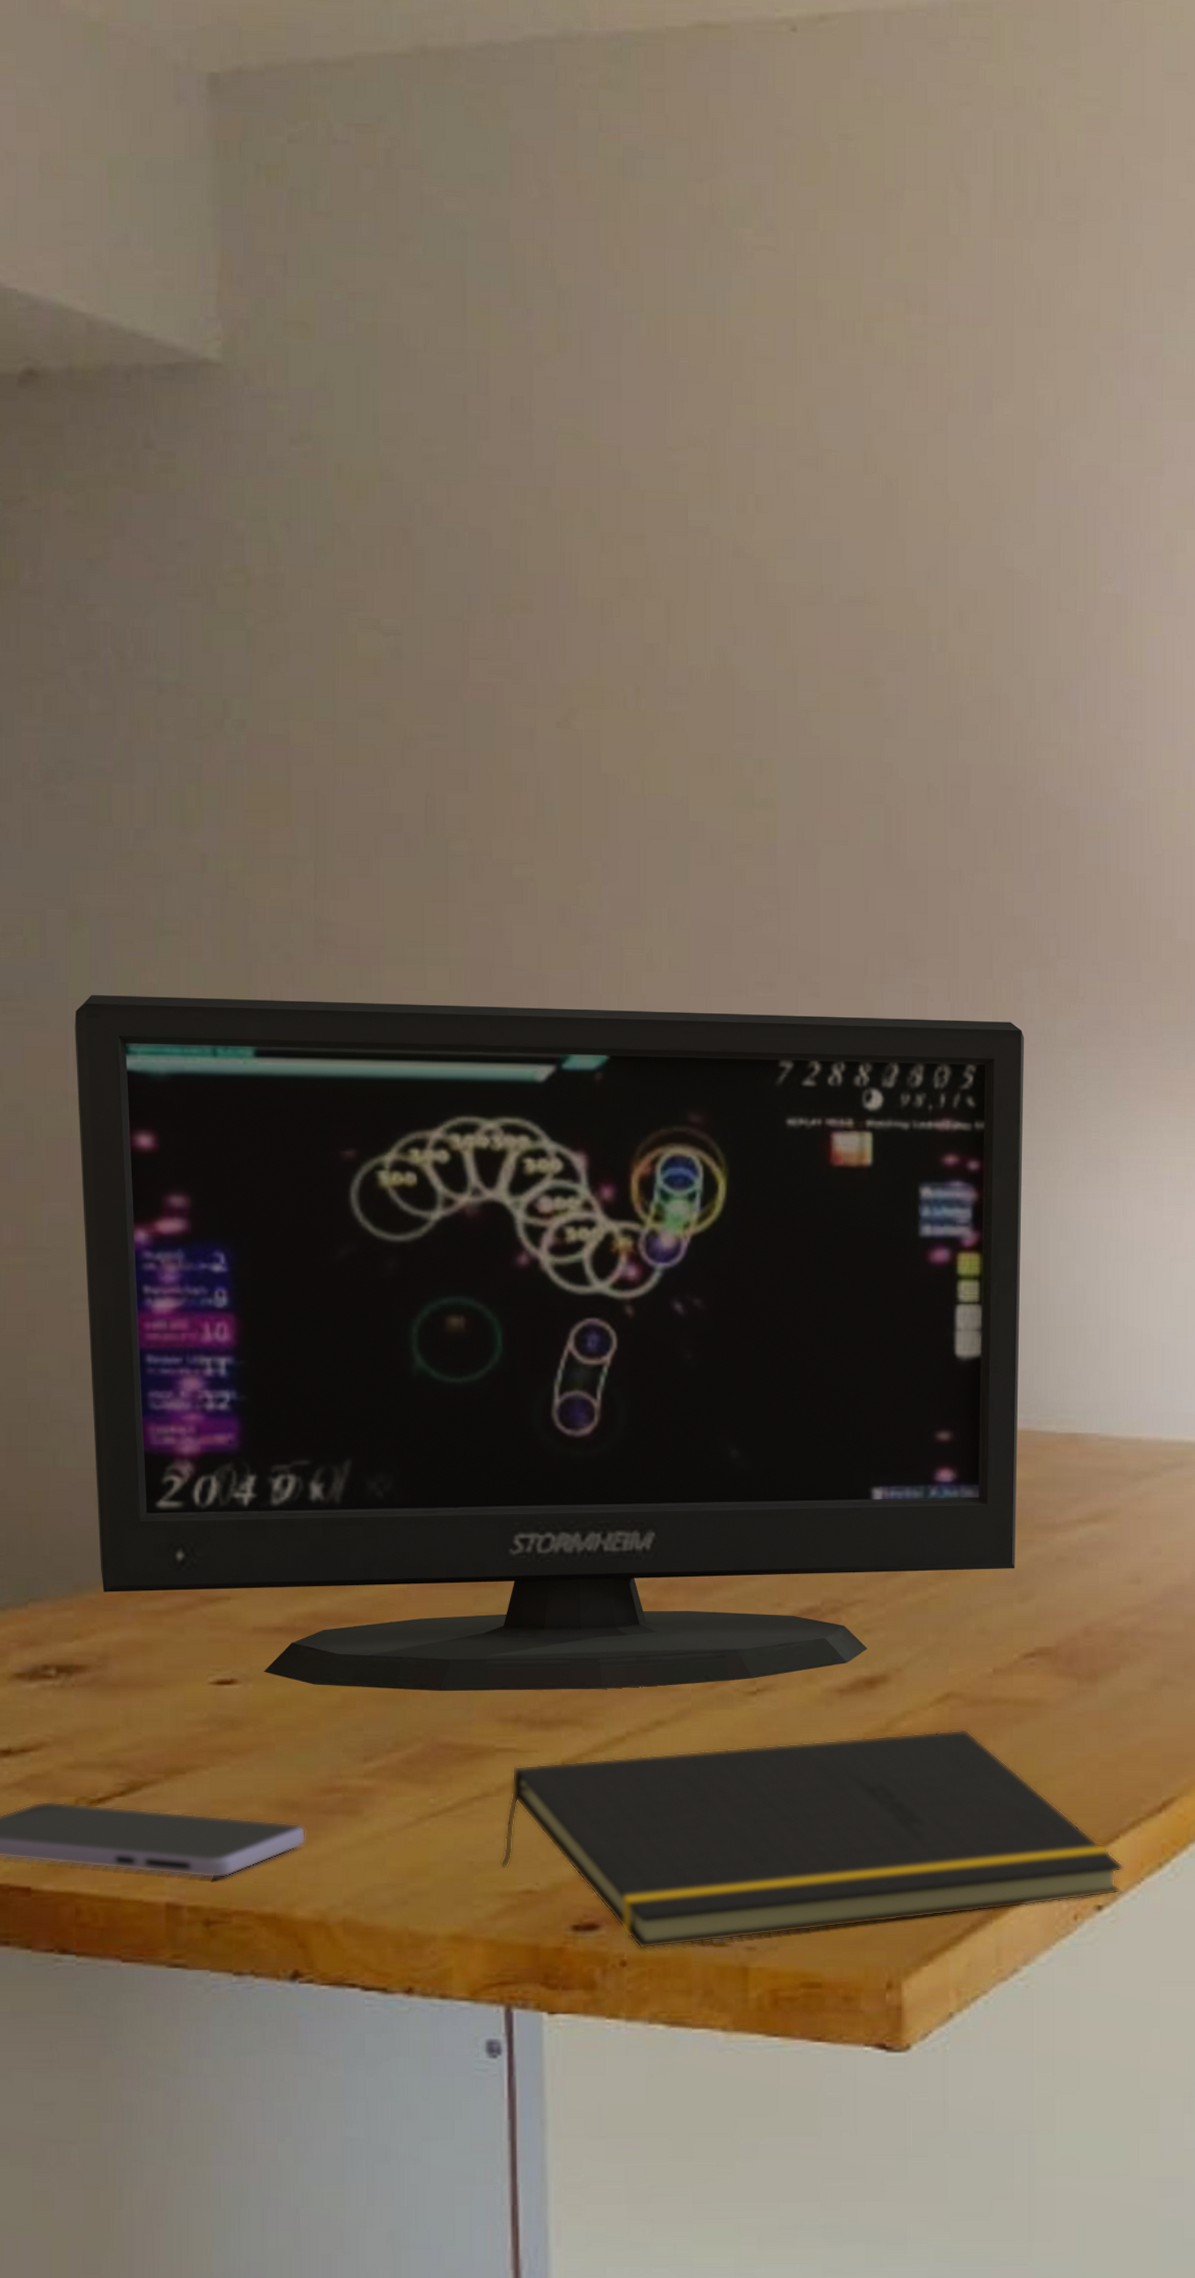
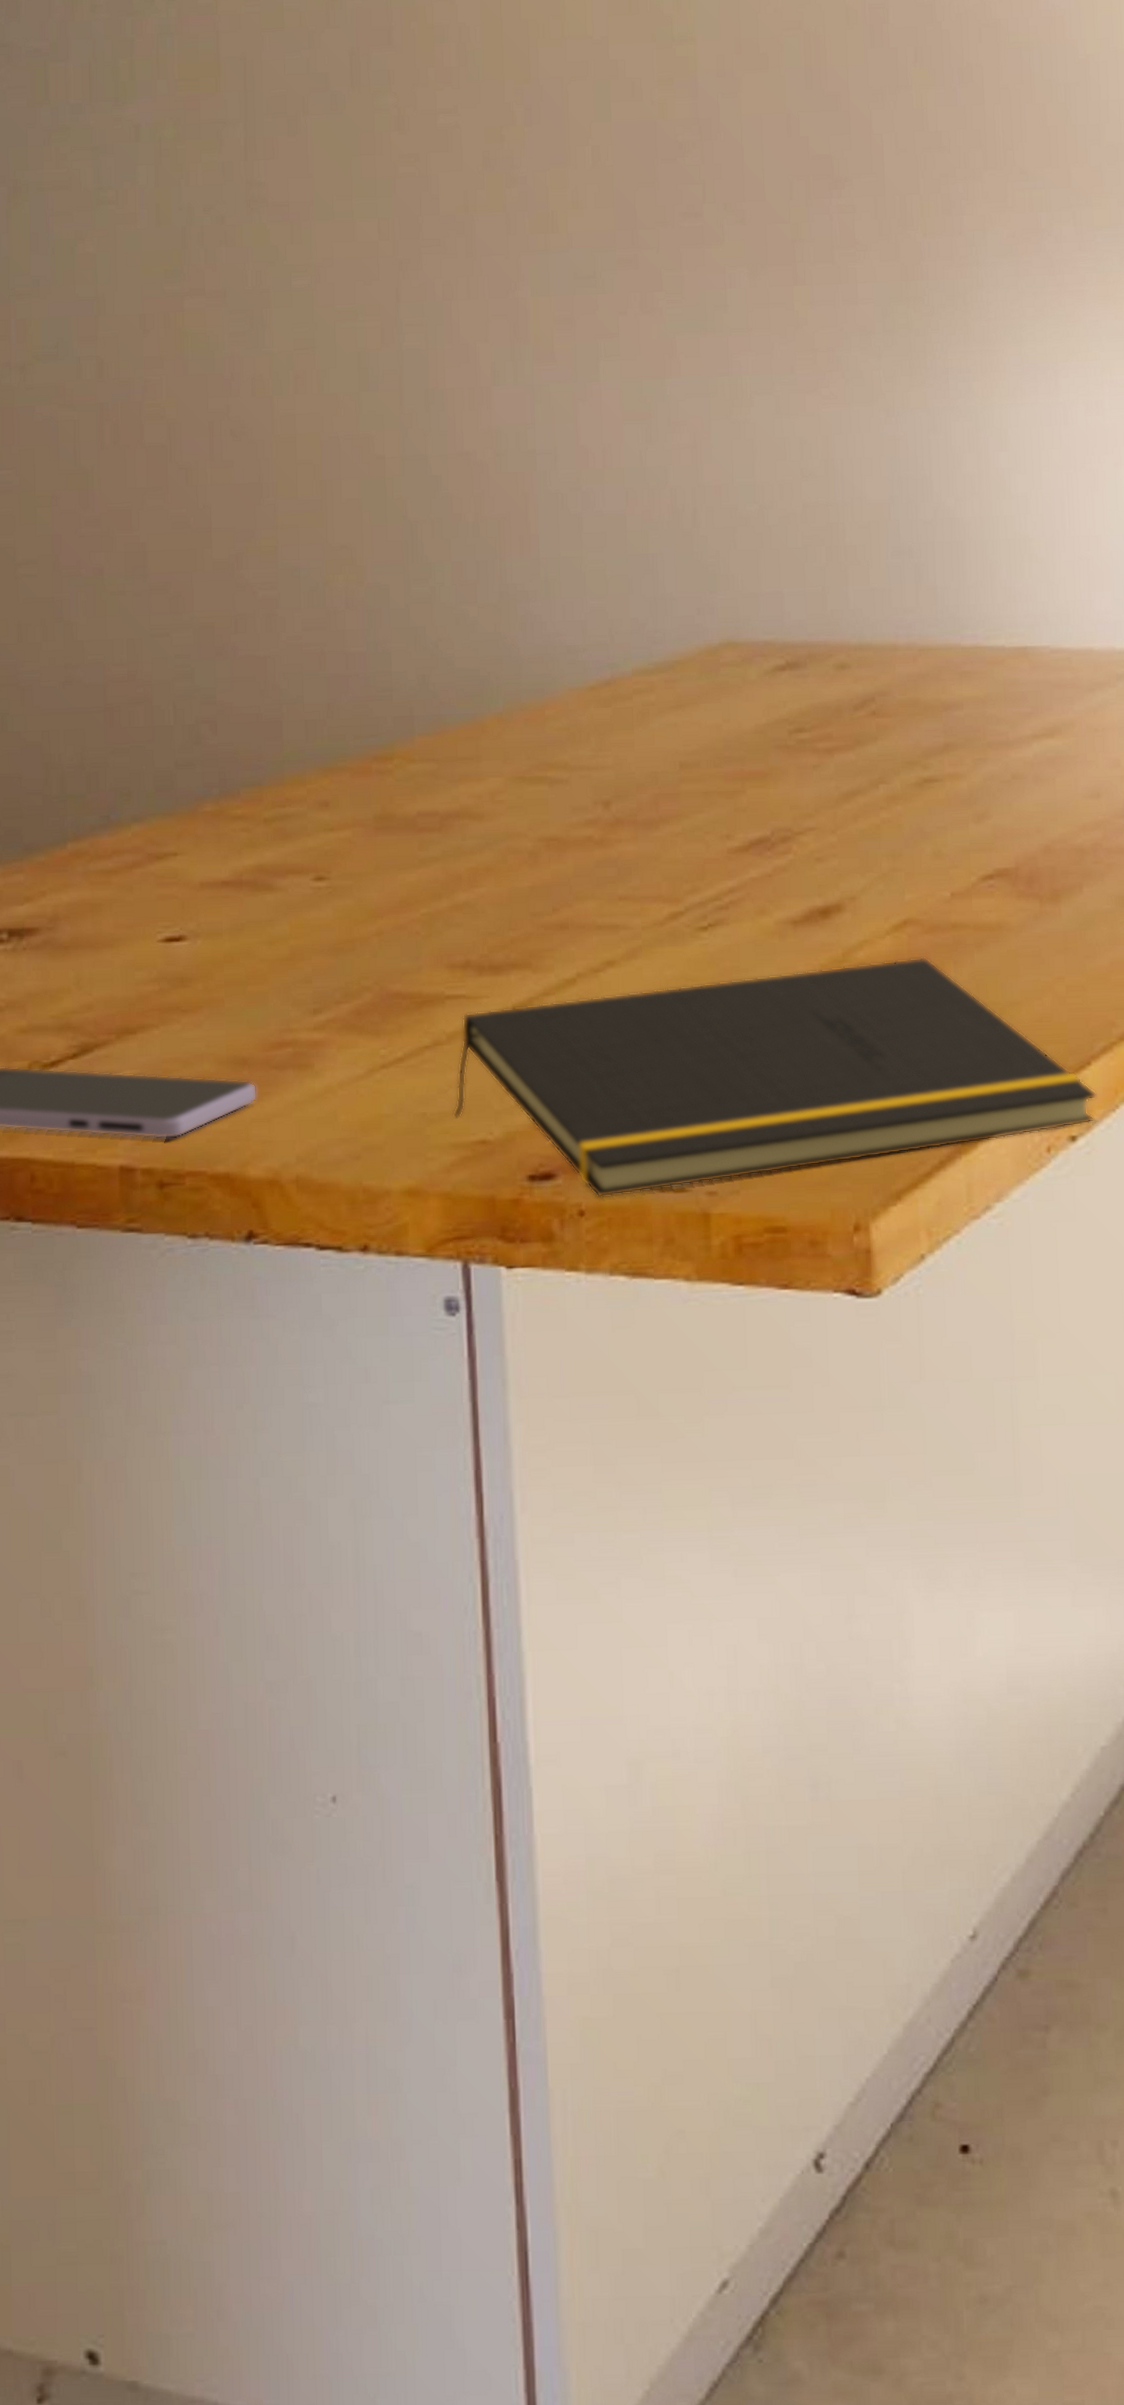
computer monitor: present [75,995,1025,1692] -> none [16,236,969,940]

